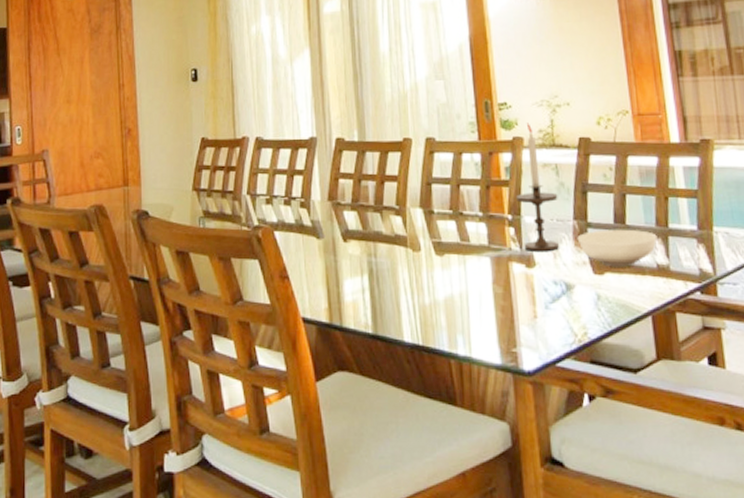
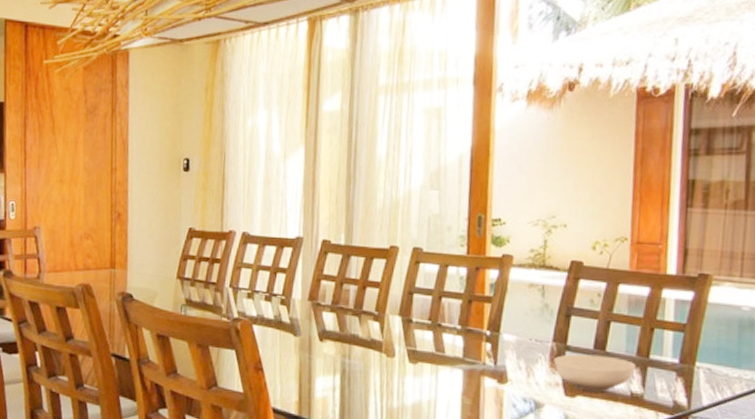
candlestick: present [517,122,559,251] -> none [498,241,540,370]

